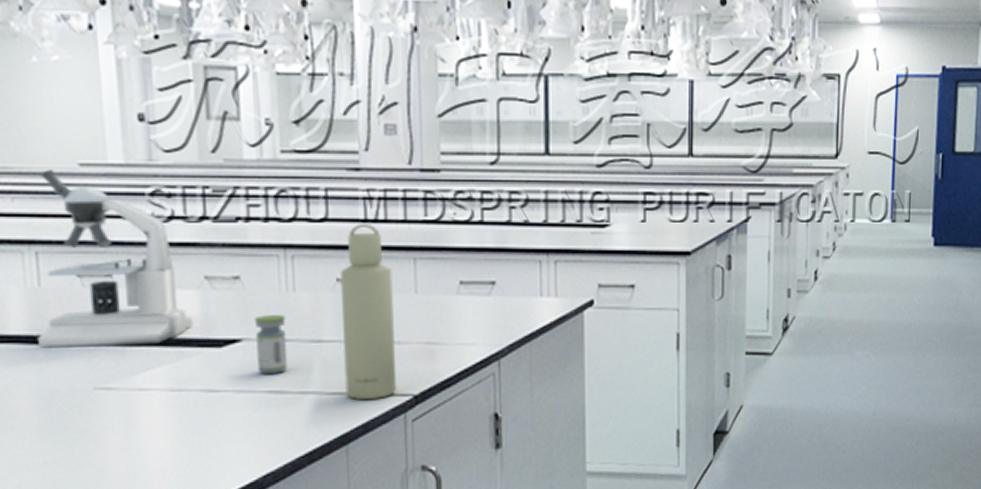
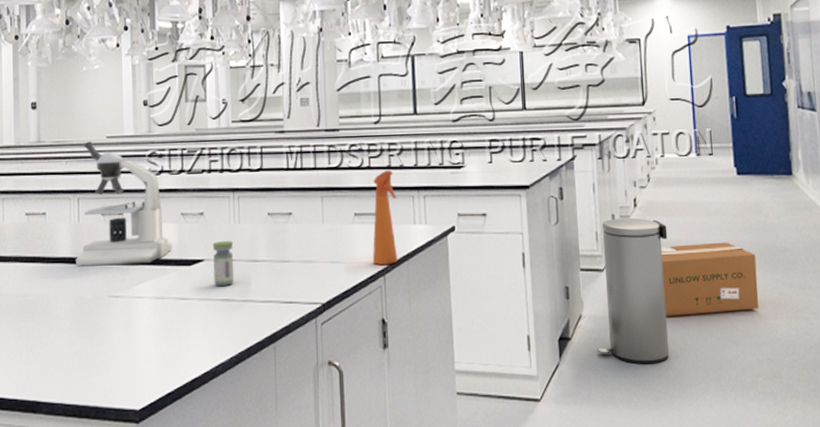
bottle: present [339,223,397,399] -> none [270,171,310,306]
spray bottle: none [483,227,518,347] -> present [372,171,398,265]
pedal bin: none [758,293,850,459] -> present [597,217,670,365]
box: none [839,322,943,405] -> present [661,242,759,316]

